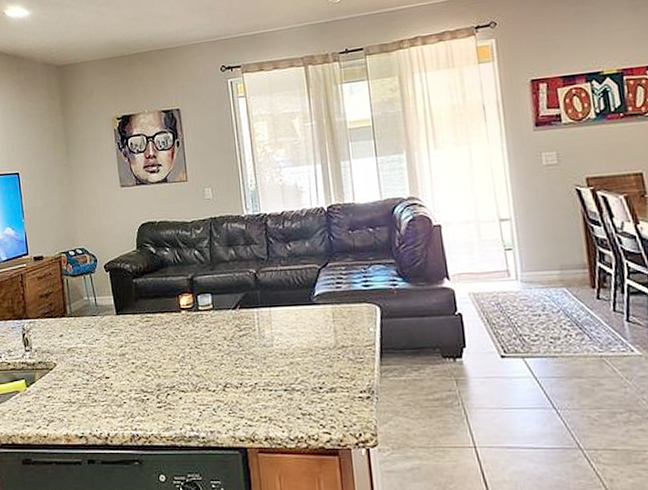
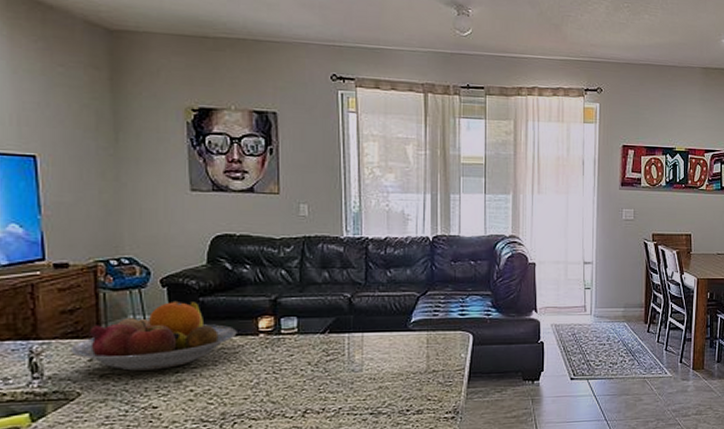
fruit bowl: none [47,283,164,345] -> present [70,300,237,371]

